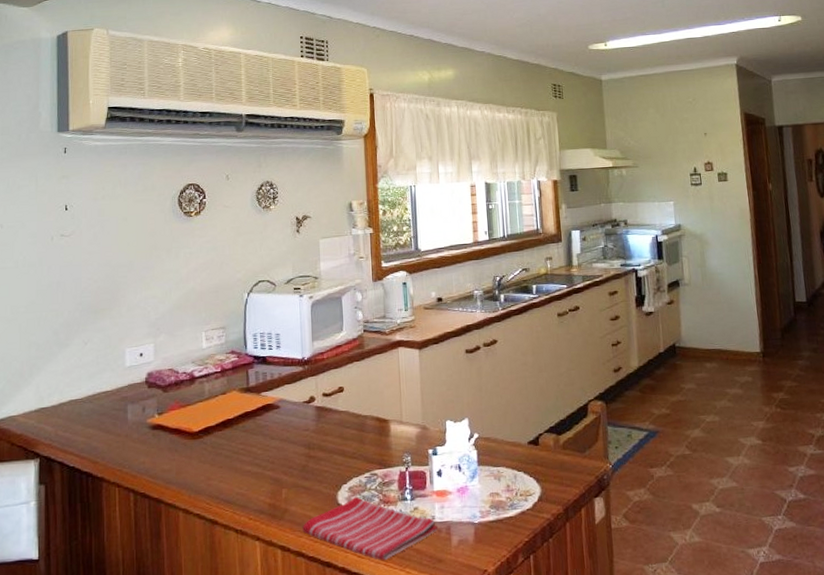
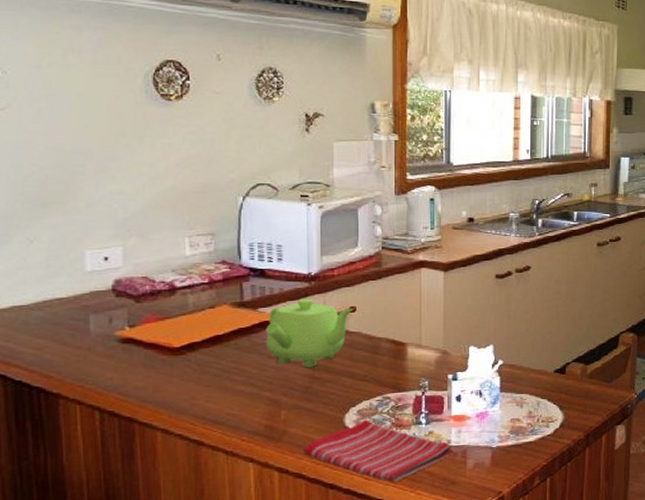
teapot: none [268,382,342,447] -> present [266,299,354,367]

